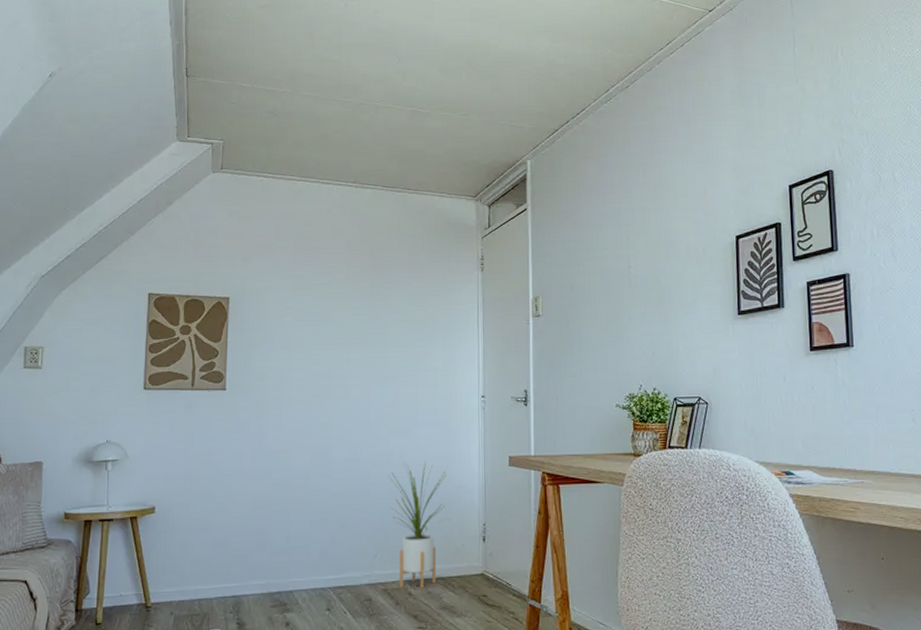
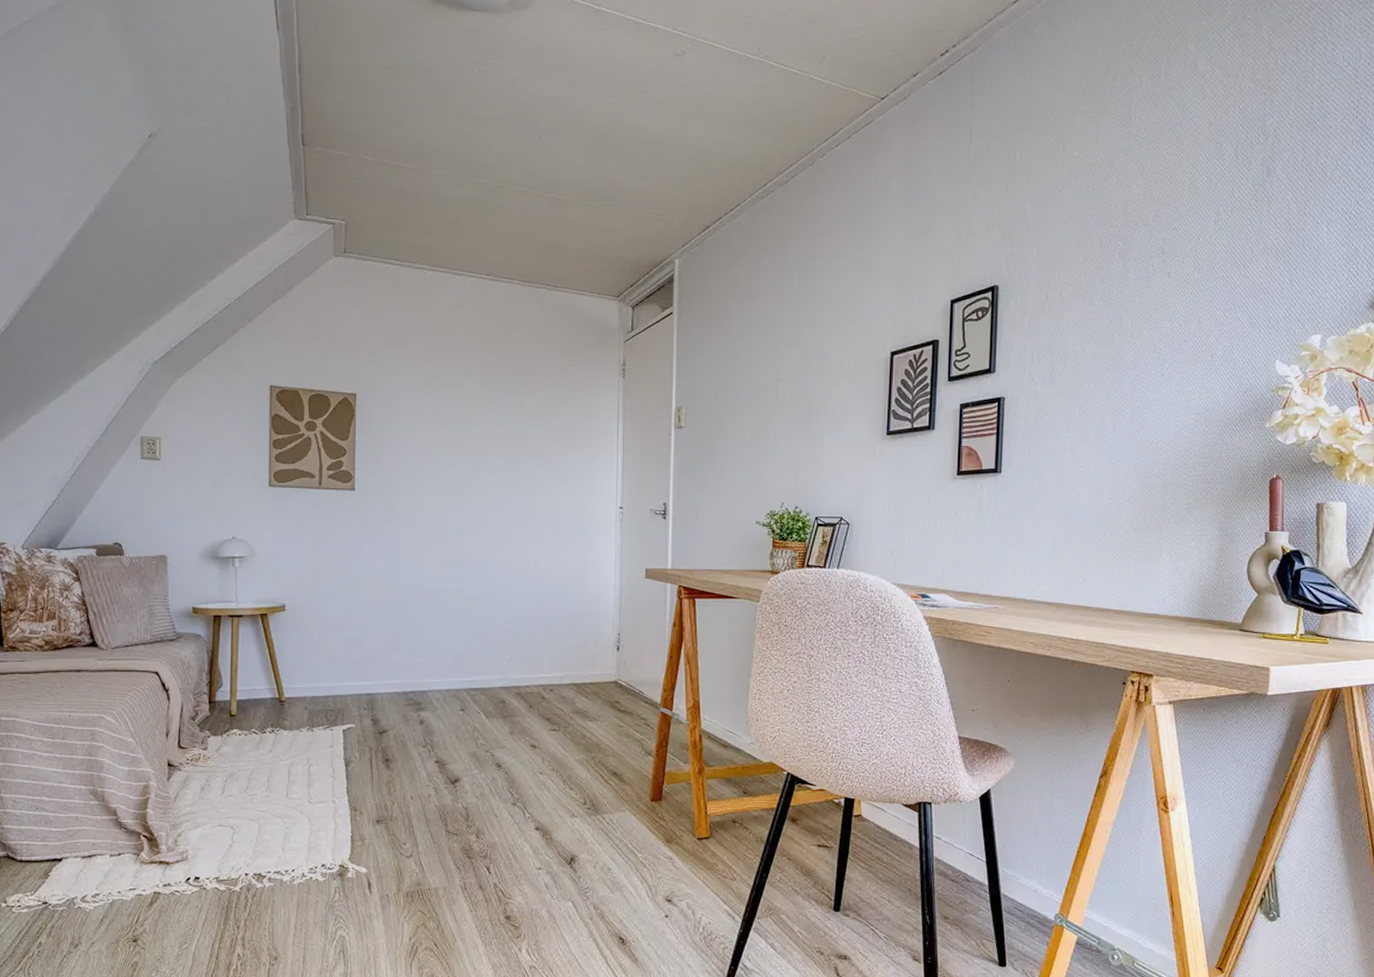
house plant: present [388,461,450,589] -> none [523,570,585,694]

